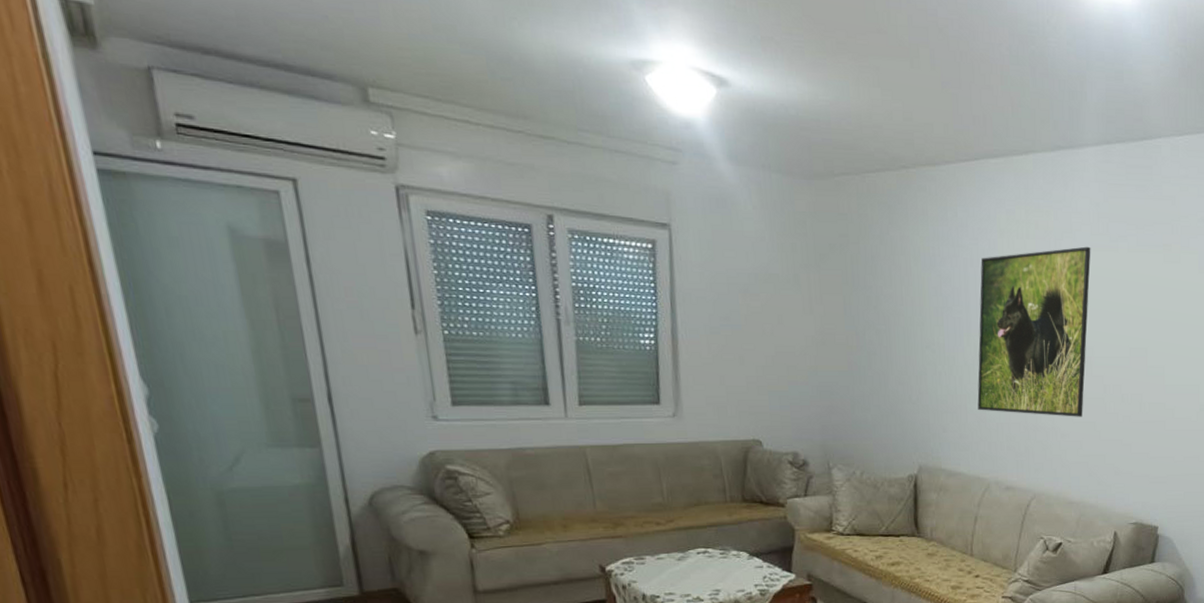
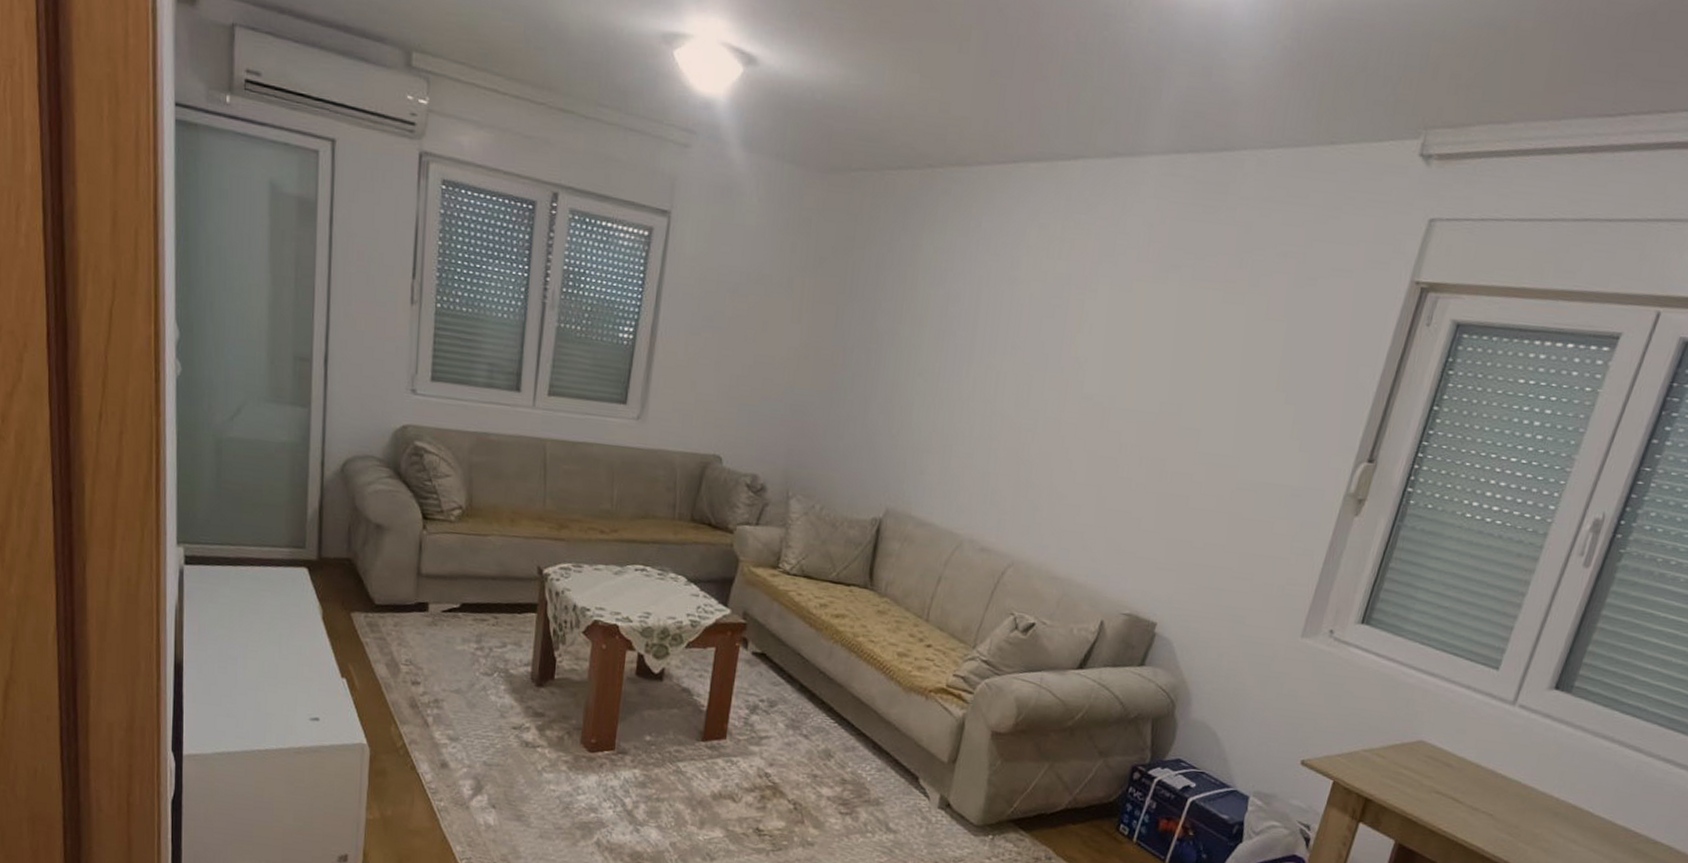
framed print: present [977,246,1091,417] -> none [964,274,1134,478]

